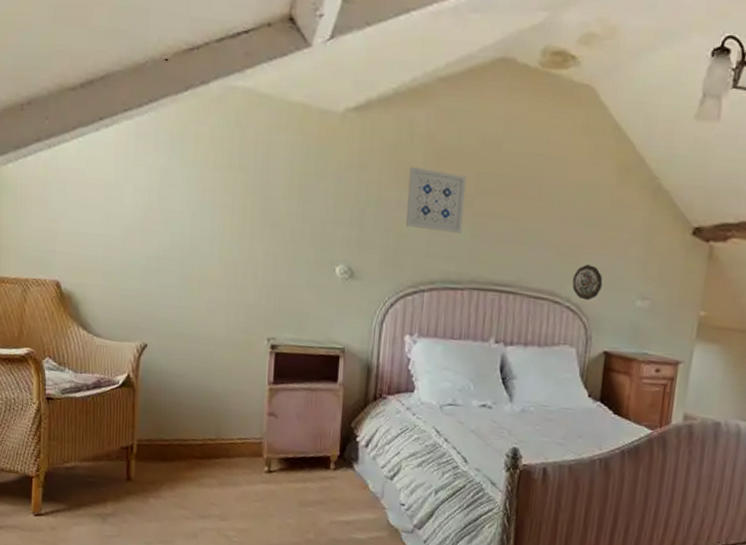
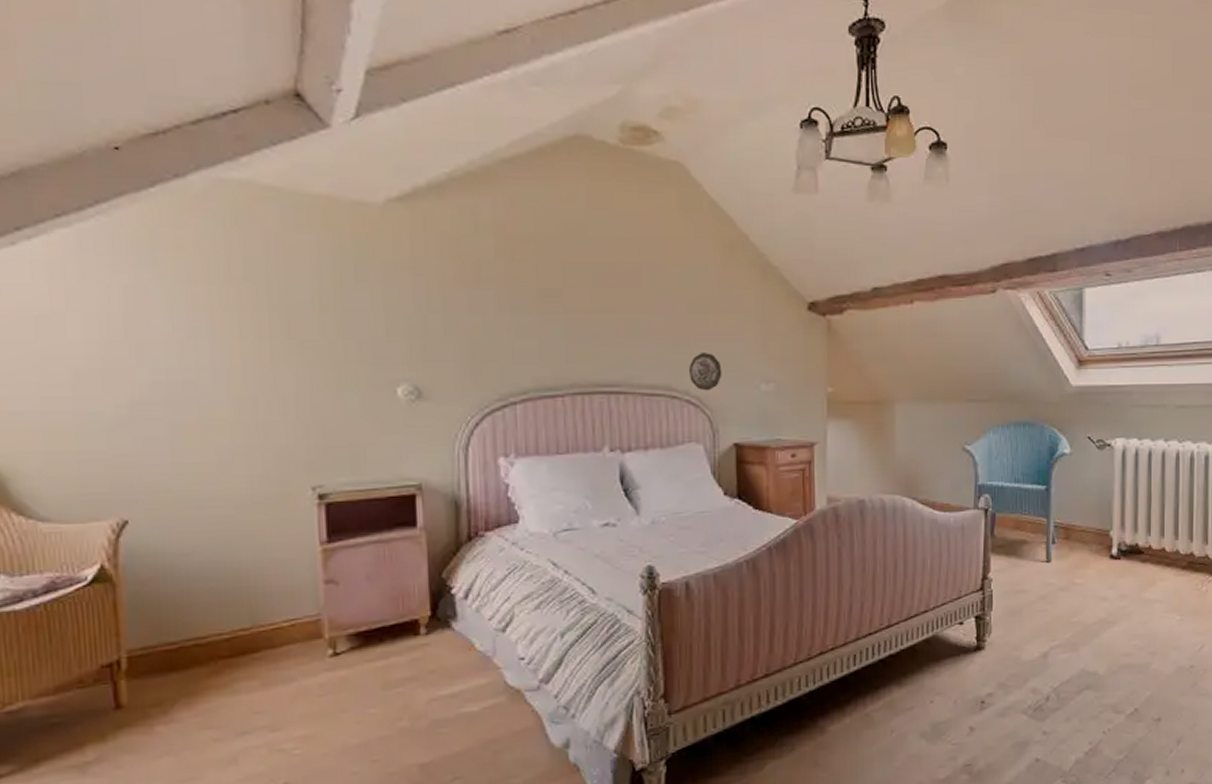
wall art: present [405,166,466,233] -> none [479,261,553,333]

